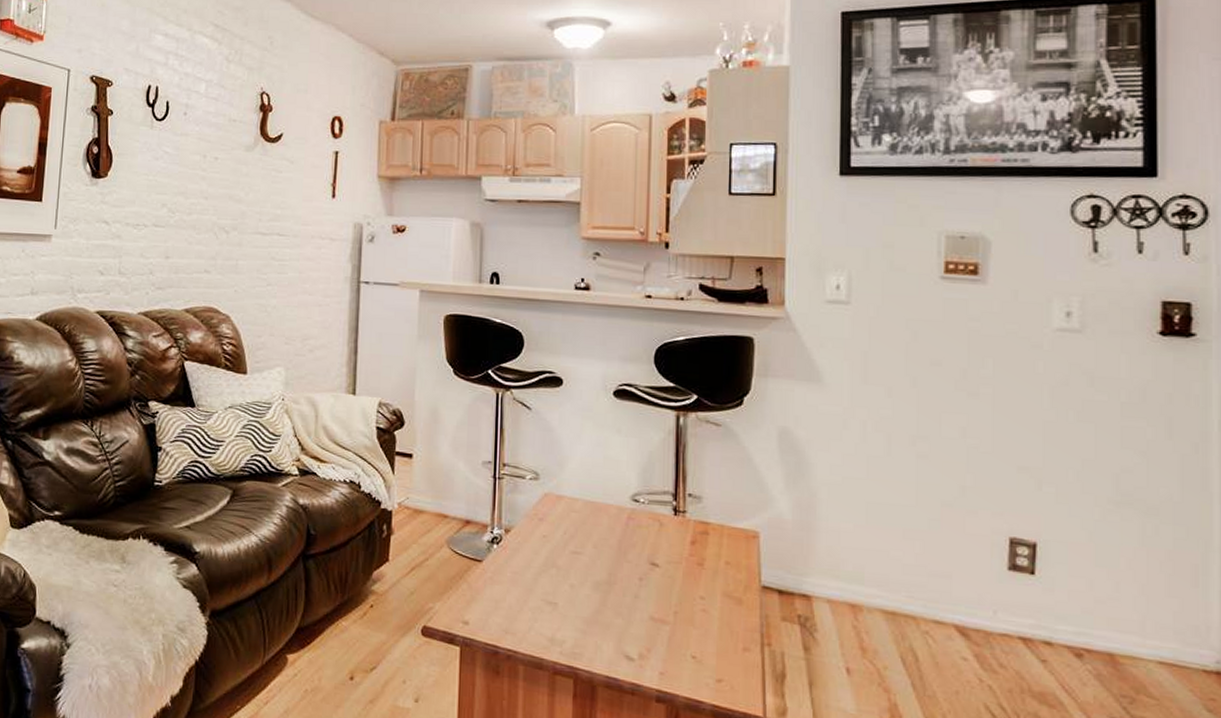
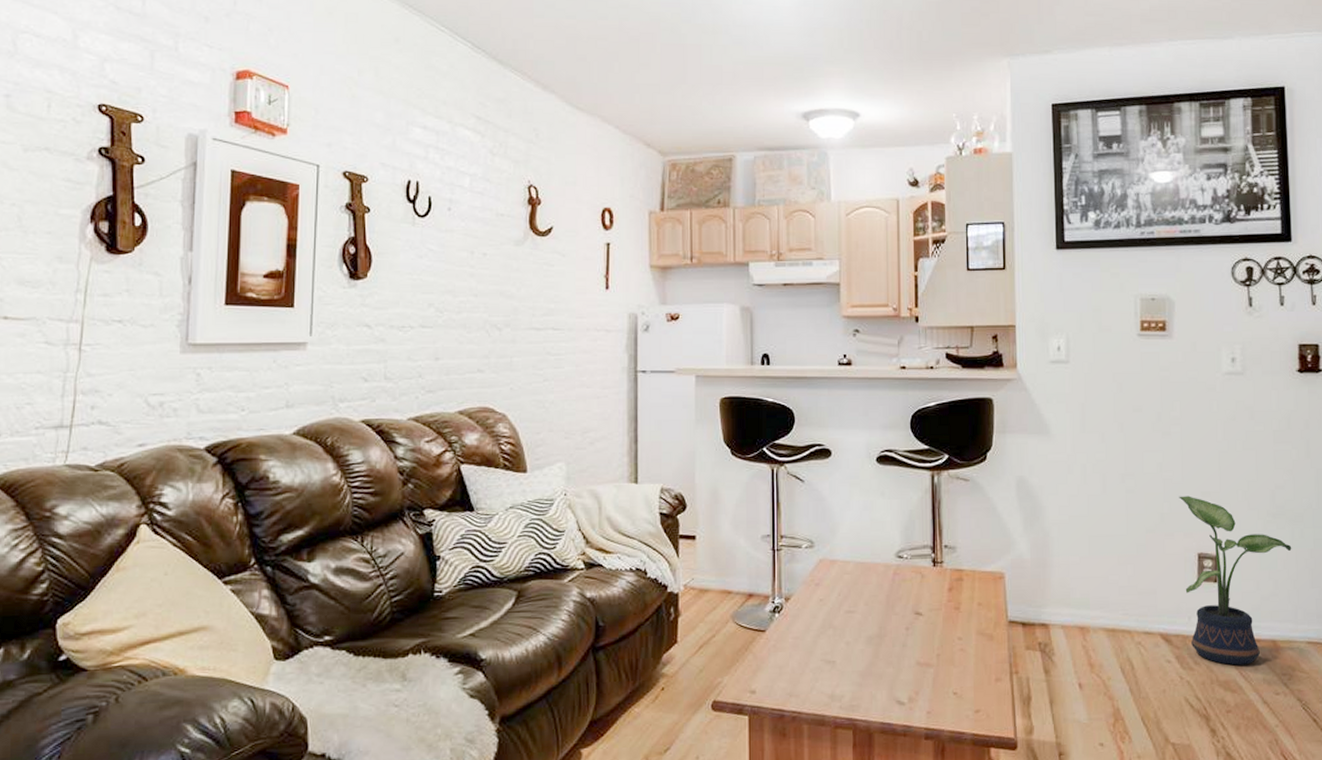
potted plant: none [987,468,1141,678] -> present [1179,496,1292,666]

